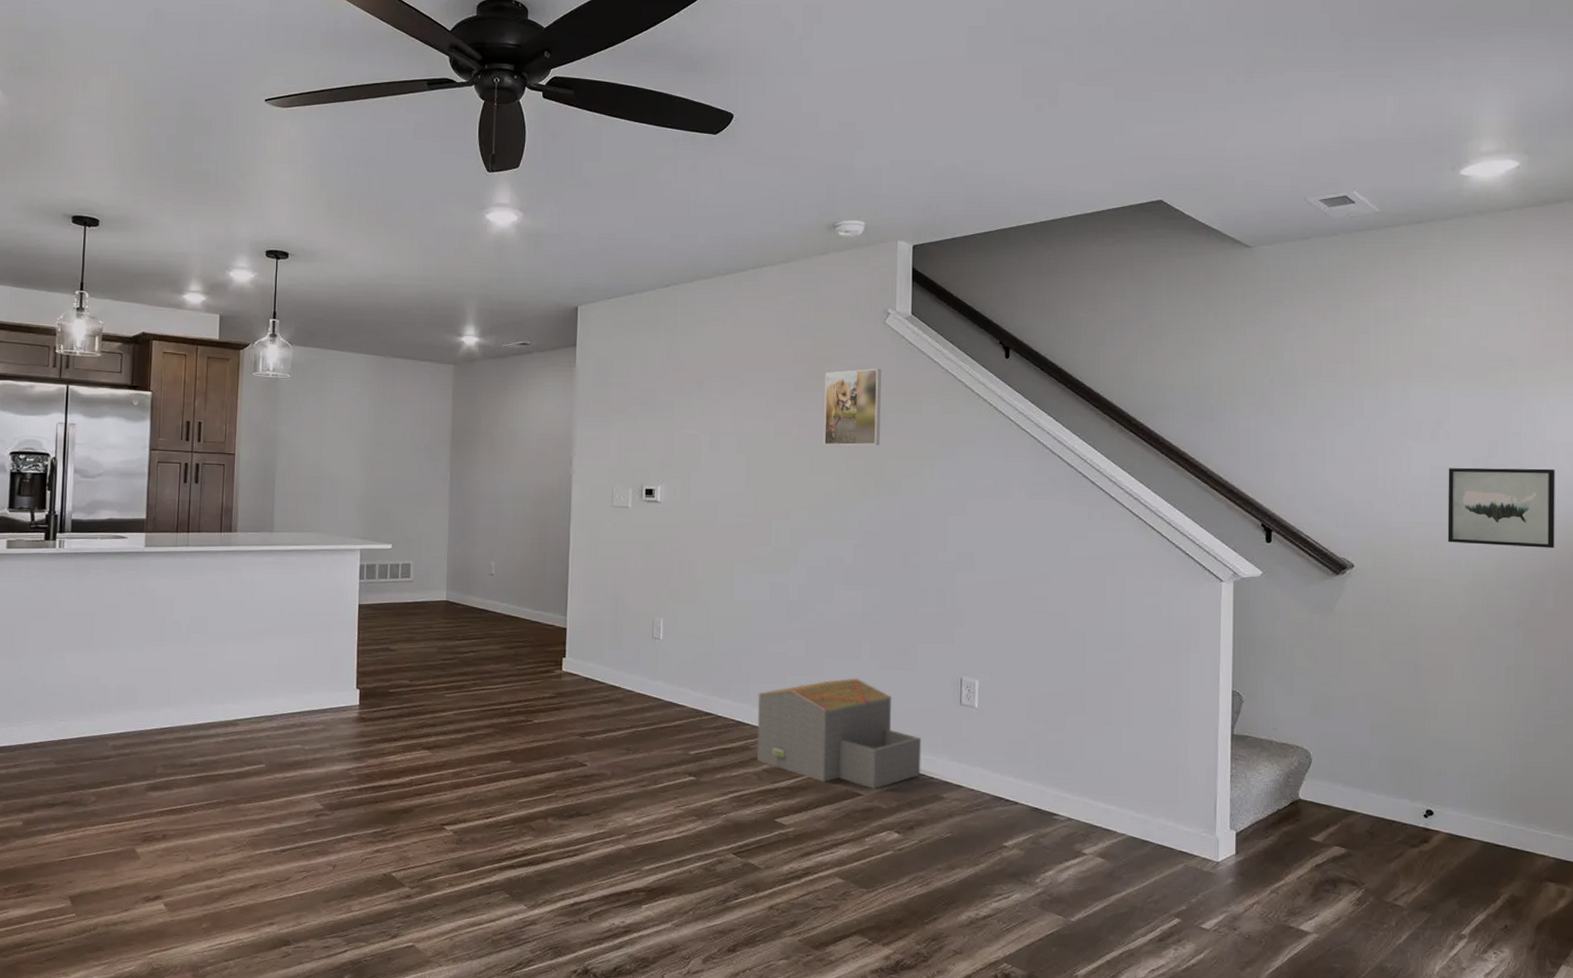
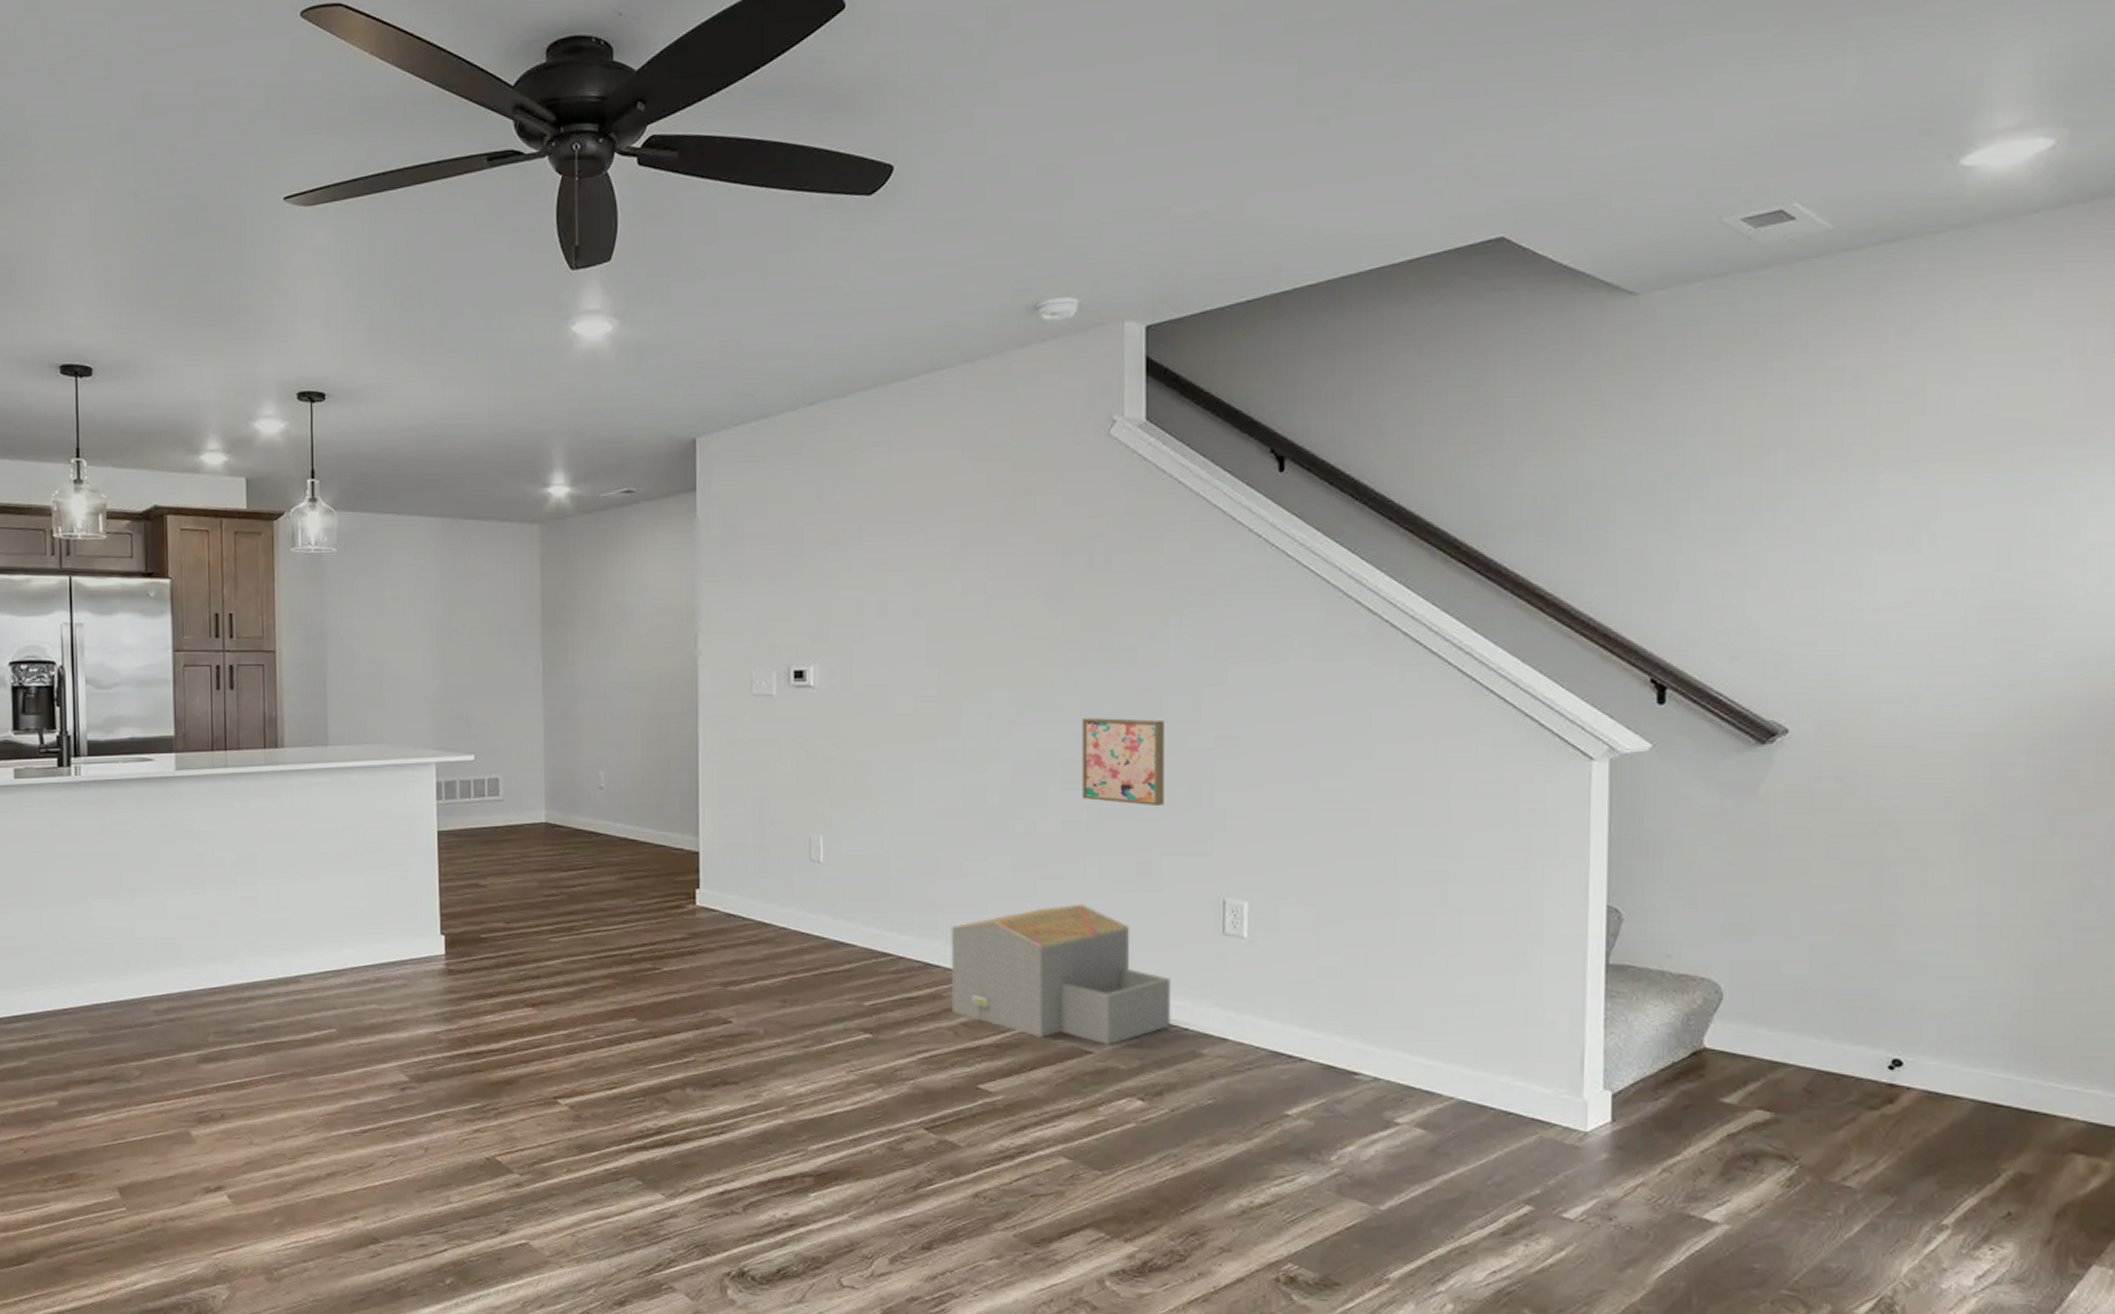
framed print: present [823,369,882,446] -> none [1029,497,1106,602]
wall art: none [859,535,920,604] -> present [1082,718,1164,805]
wall art: present [1447,467,1555,549] -> none [1931,582,2101,695]

